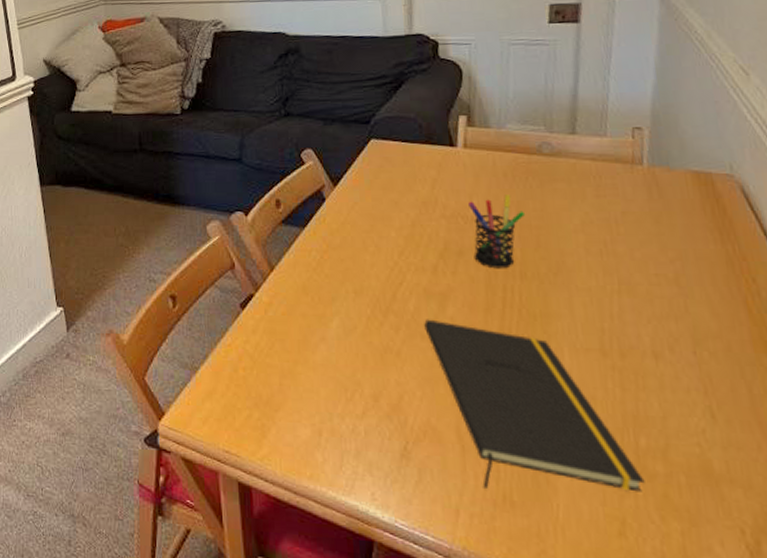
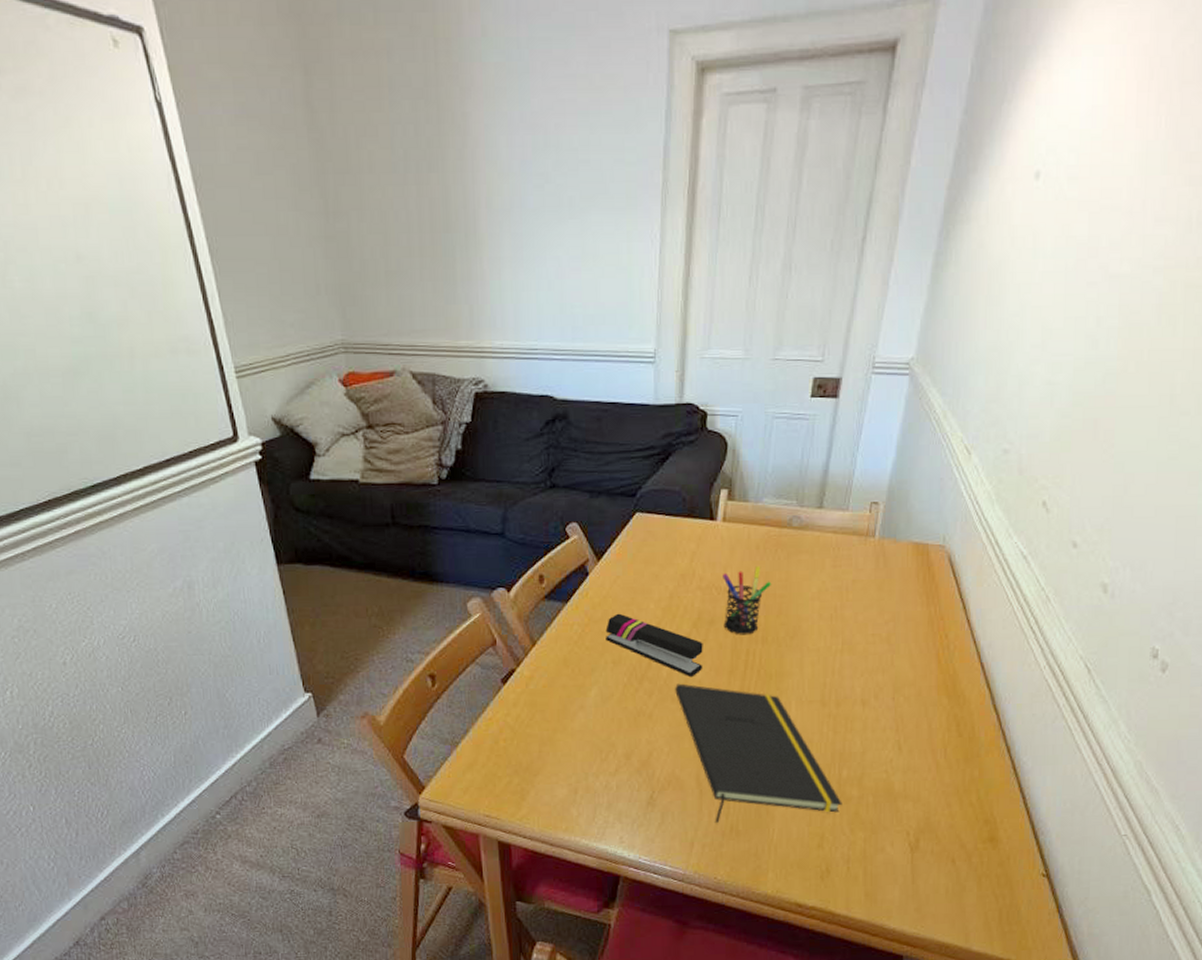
stapler: none [345,240,455,313] -> present [605,613,703,678]

